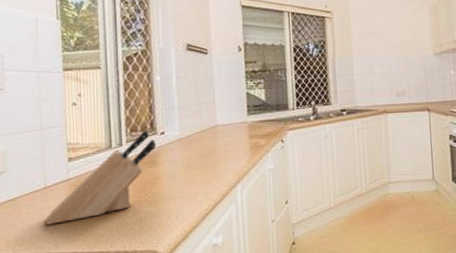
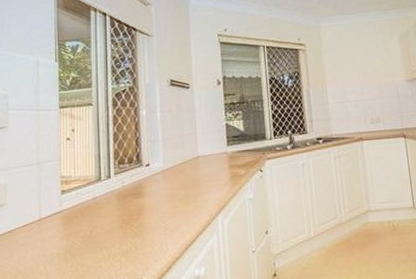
knife block: present [44,130,156,225] -> none [37,162,141,257]

